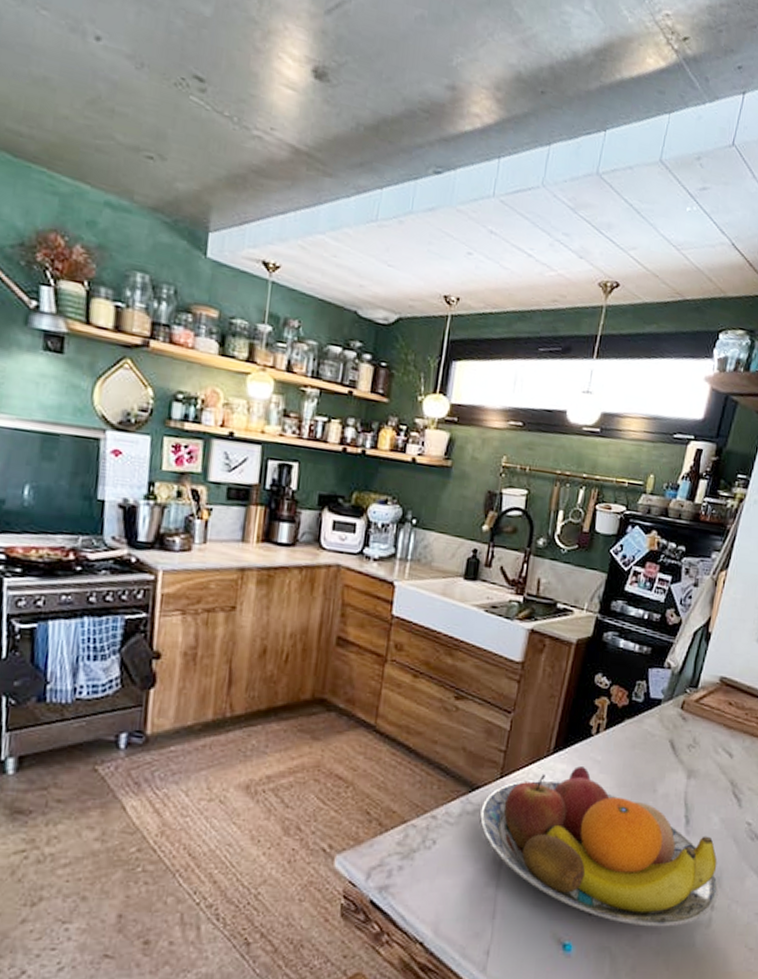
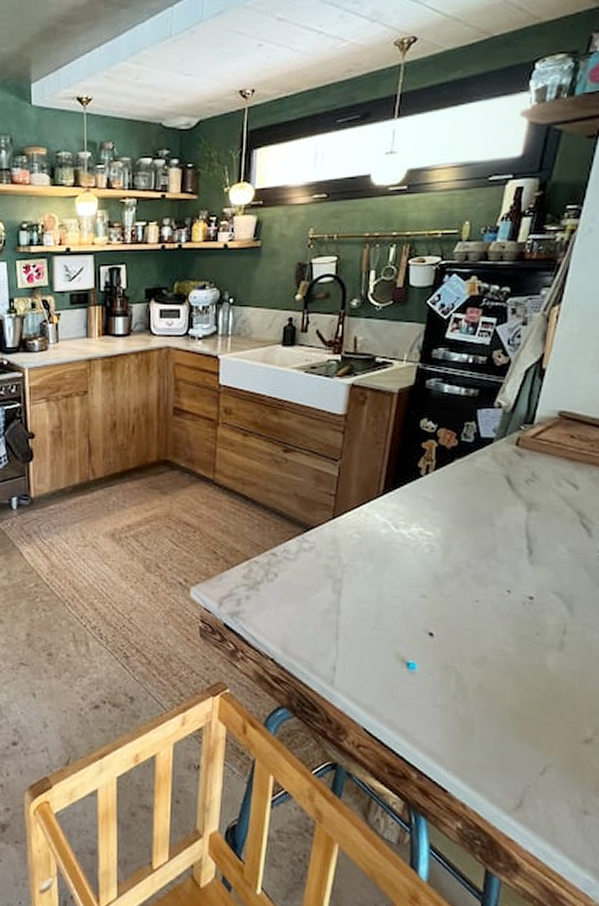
fruit bowl: present [480,766,719,927] -> none [317,505,570,650]

